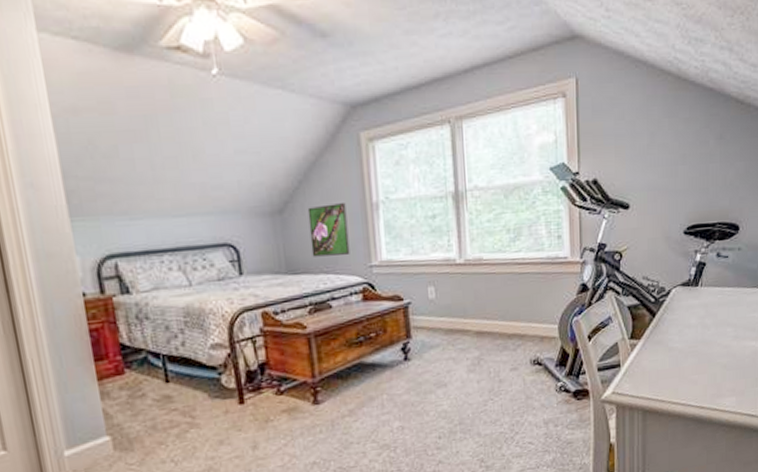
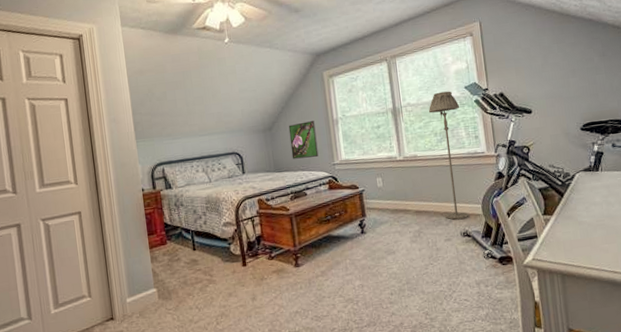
floor lamp: none [501,172,542,344] -> present [428,91,469,220]

